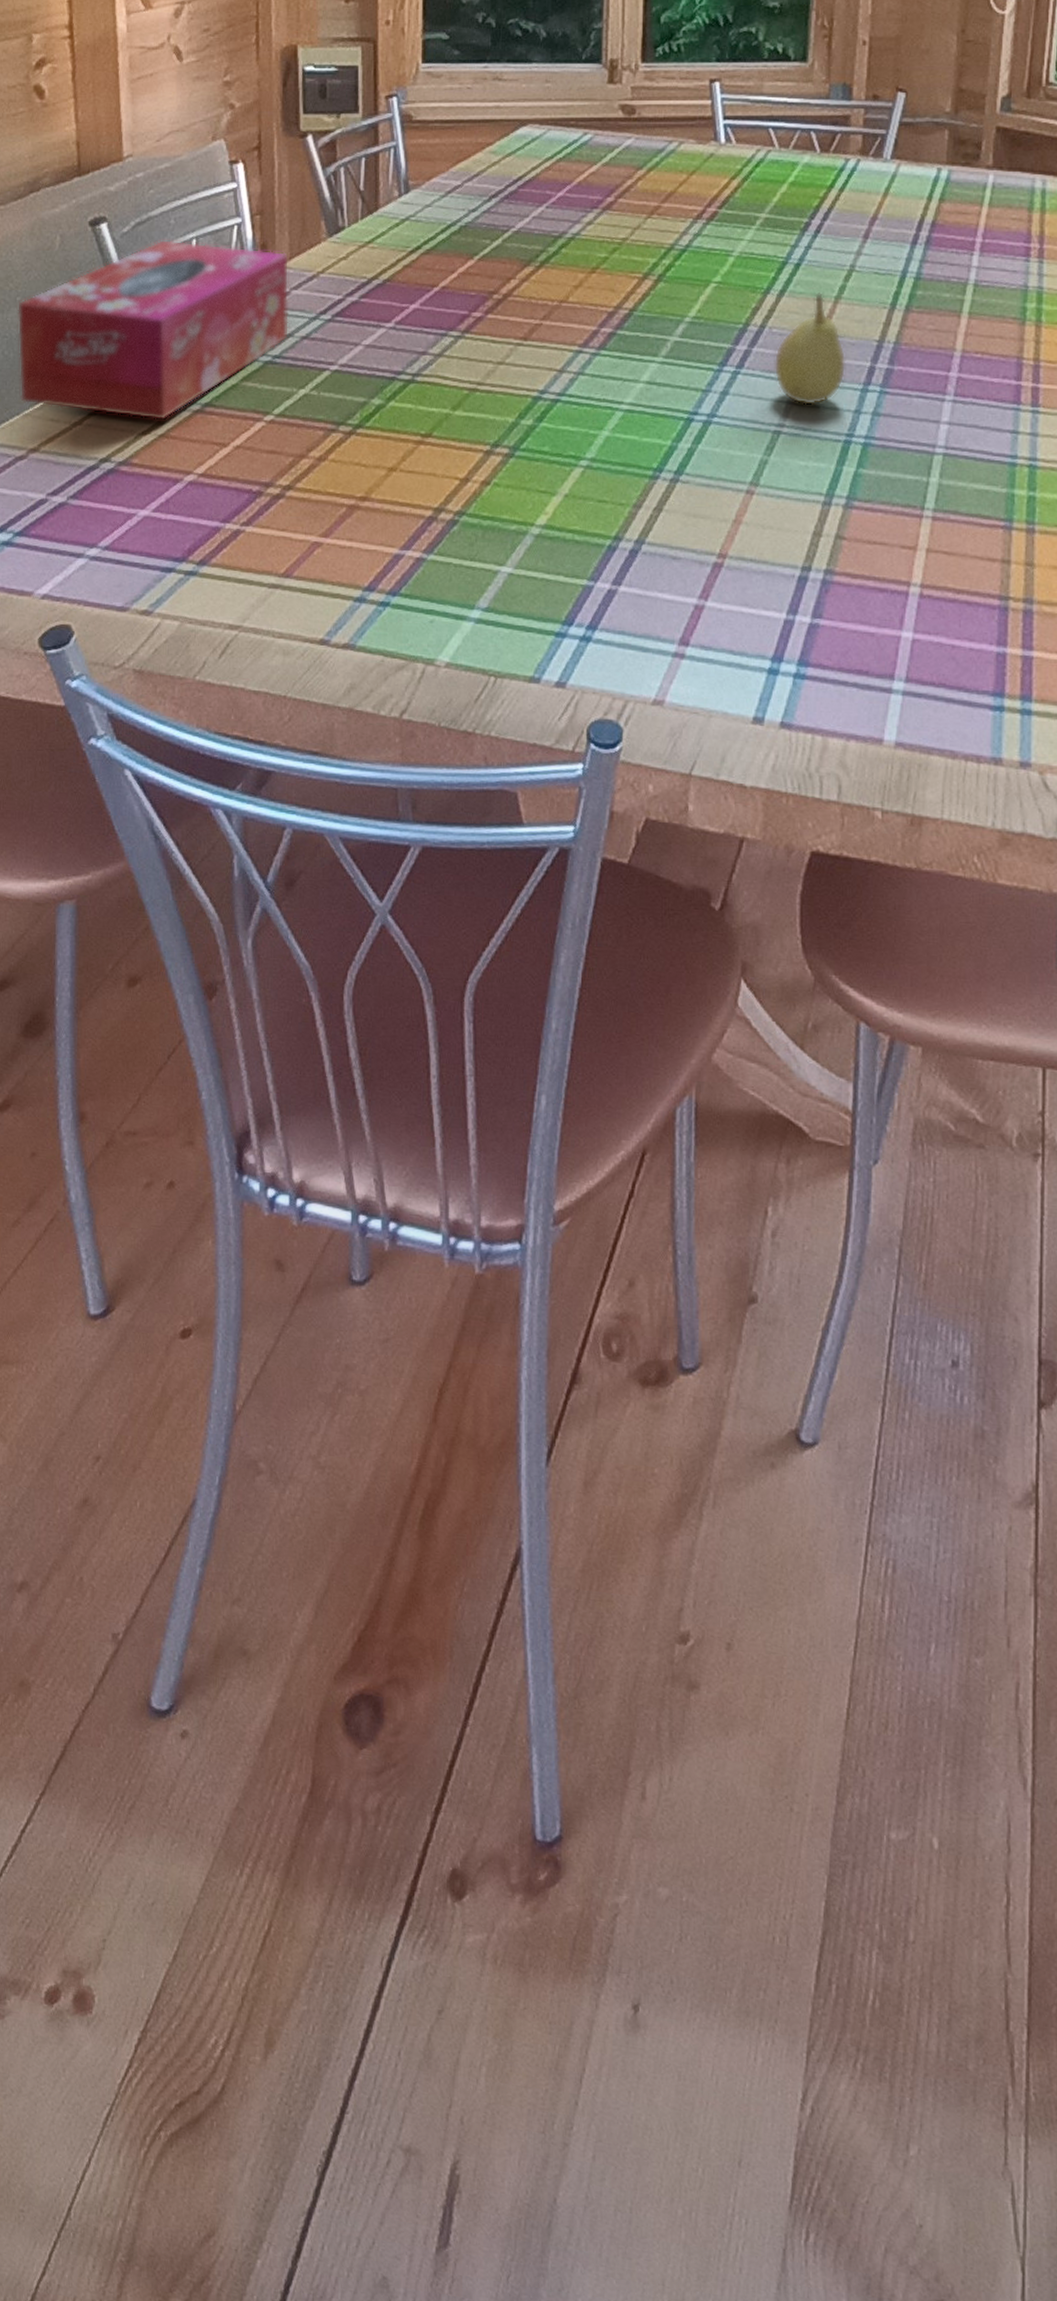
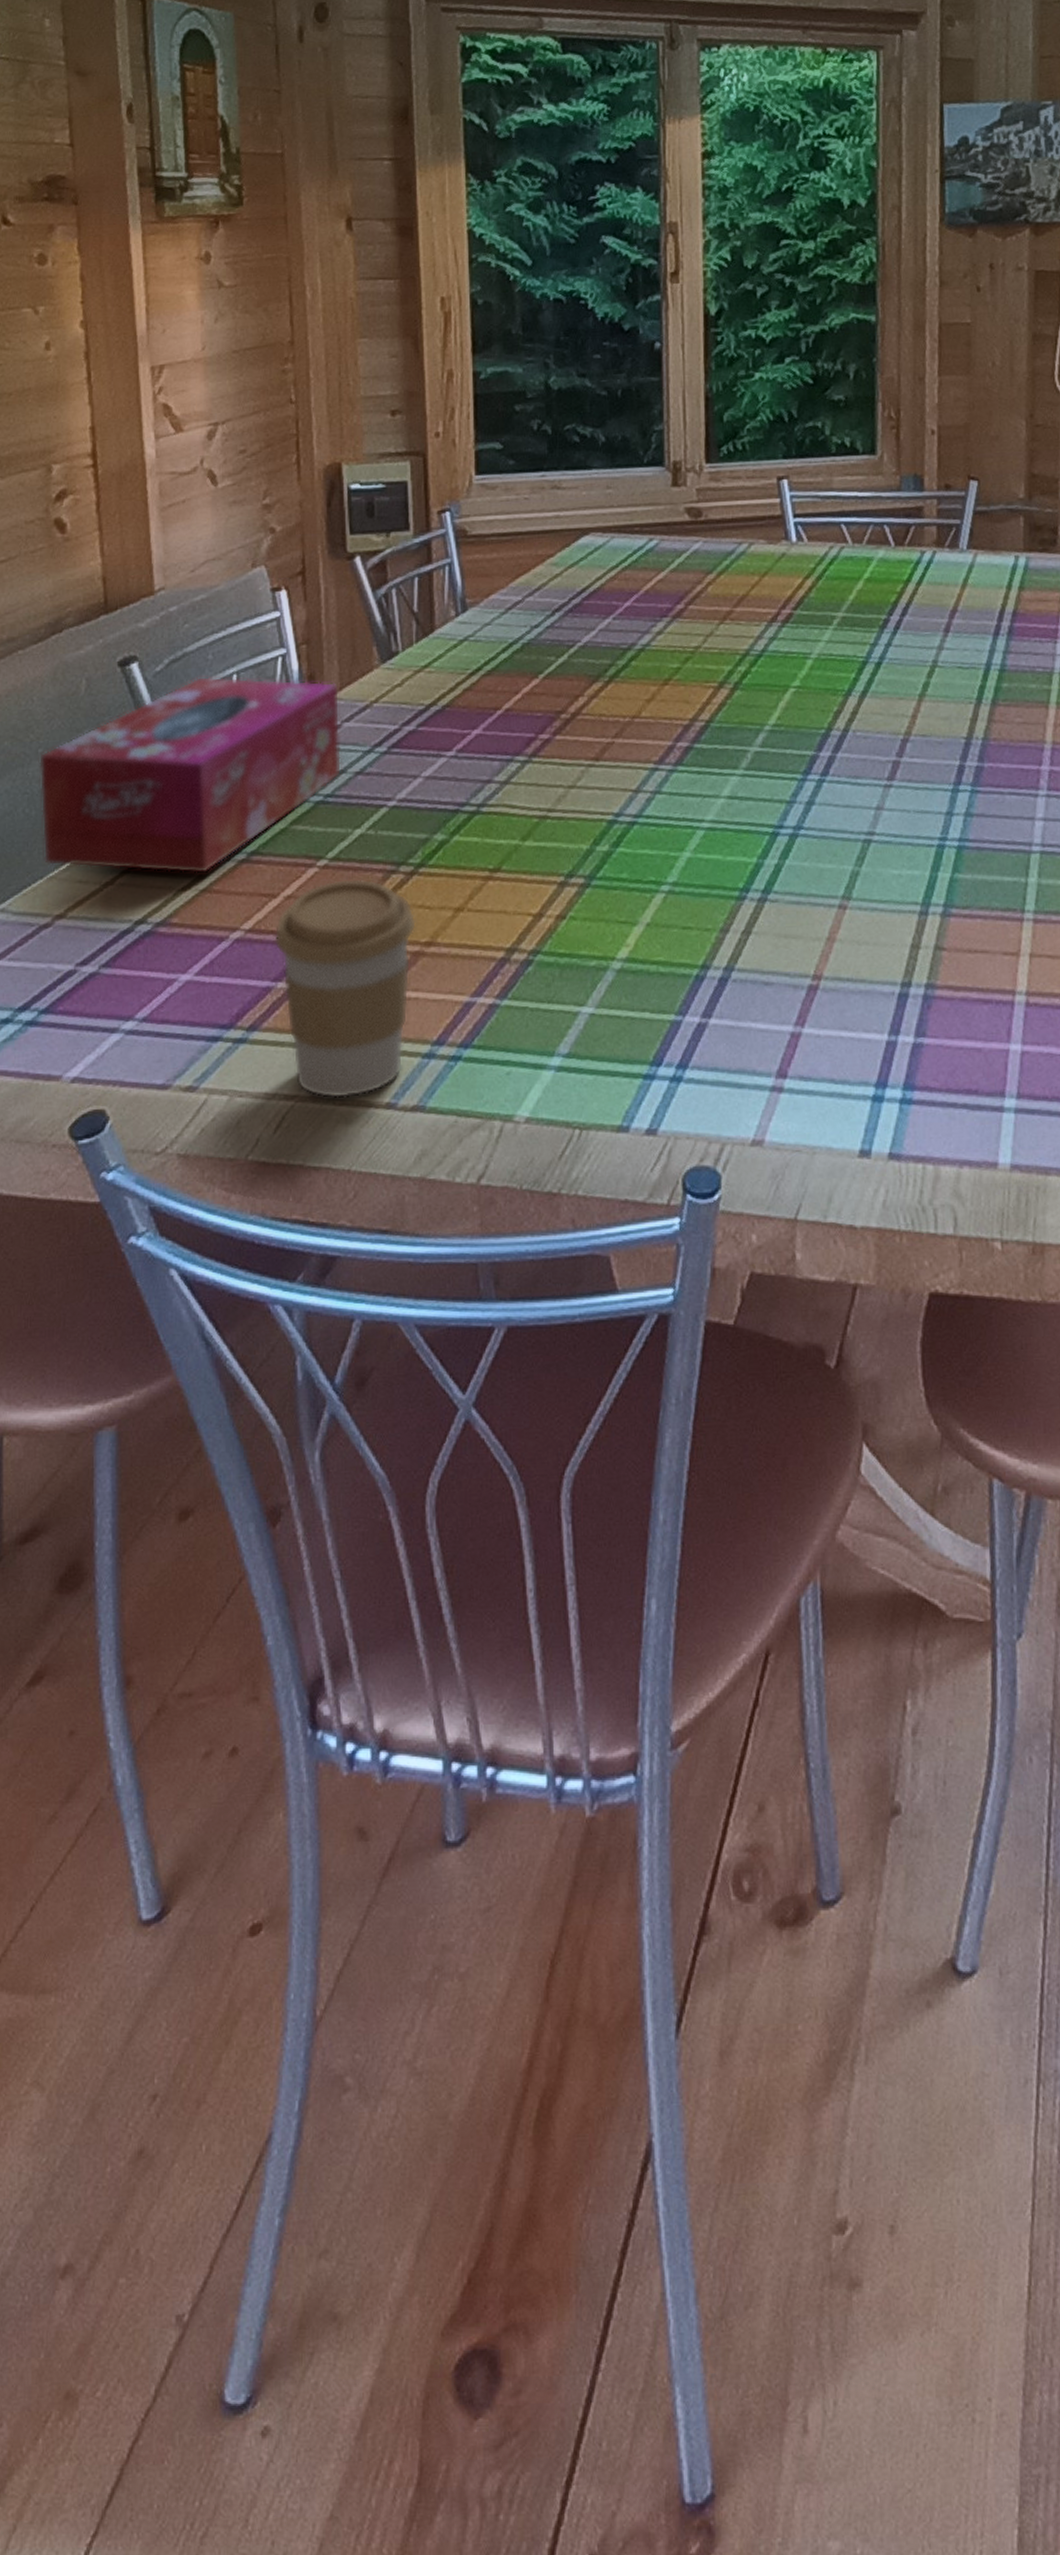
coffee cup: none [224,433,353,632] -> present [274,878,416,1098]
fruit: present [774,293,846,406] -> none [859,691,935,811]

